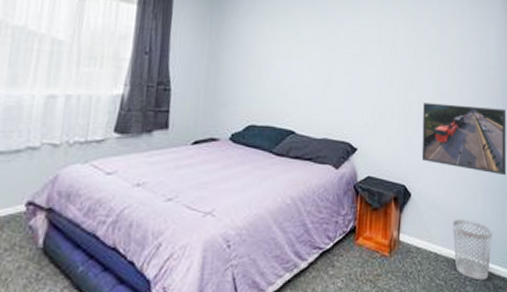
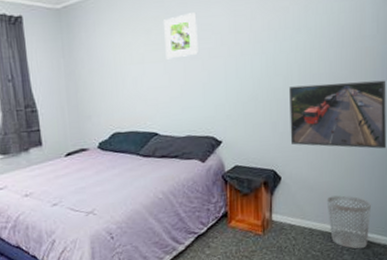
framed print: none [312,17,345,59] -> present [164,13,198,59]

